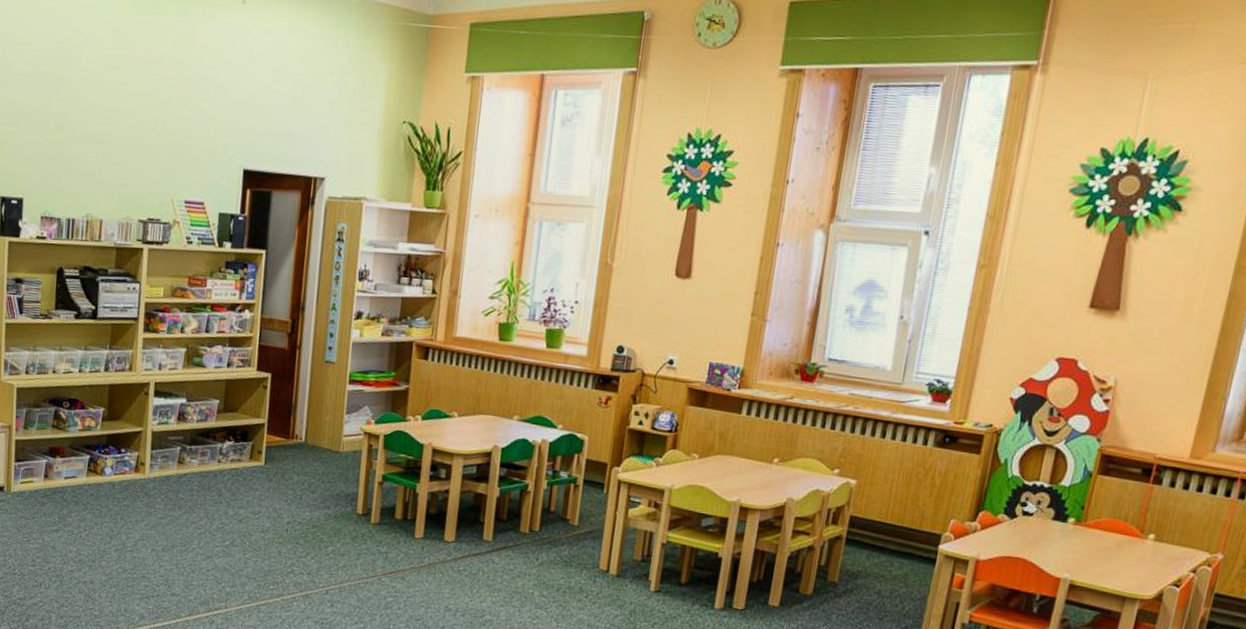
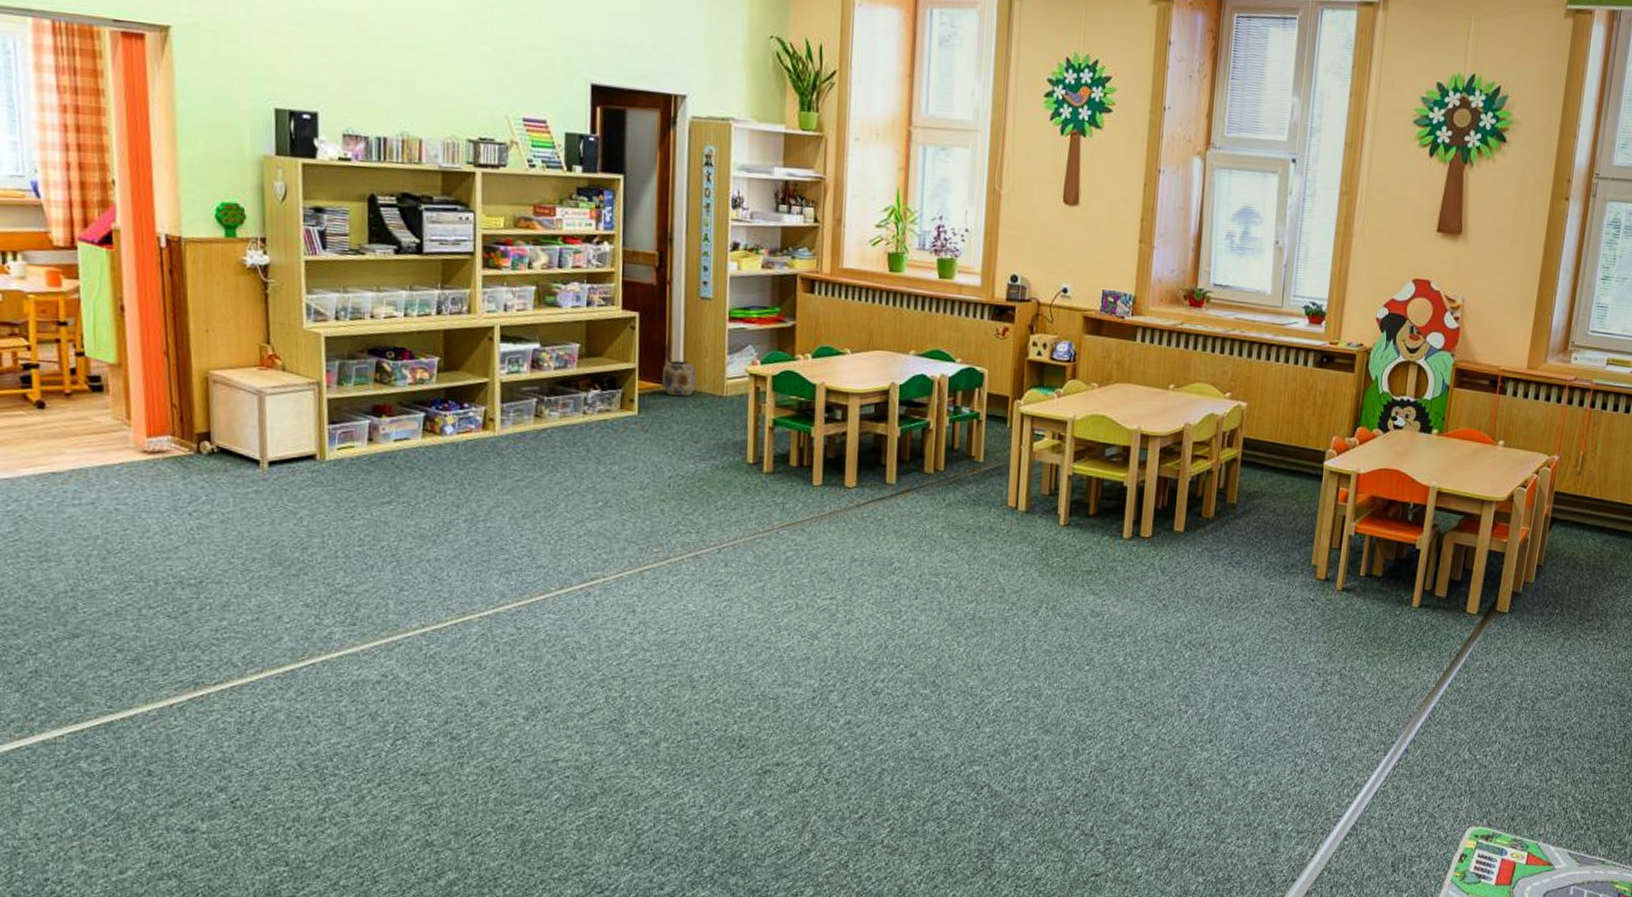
planter: none [287,418,318,451] -> present [662,360,697,397]

